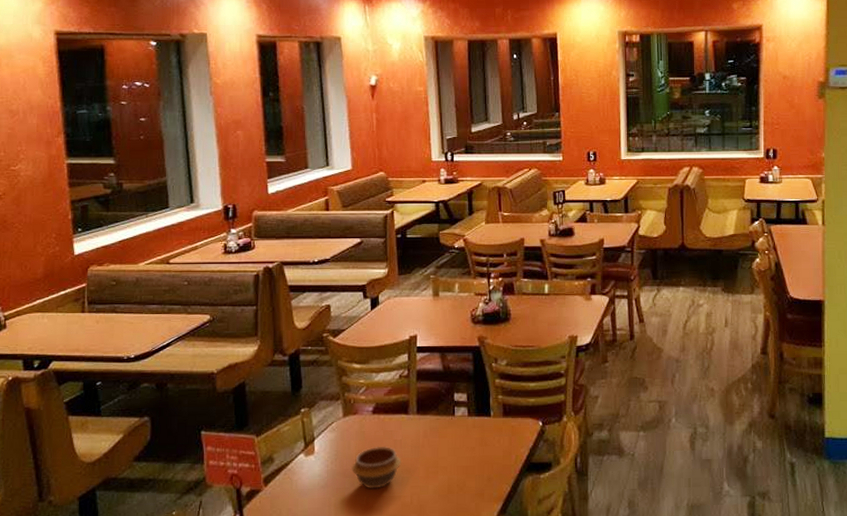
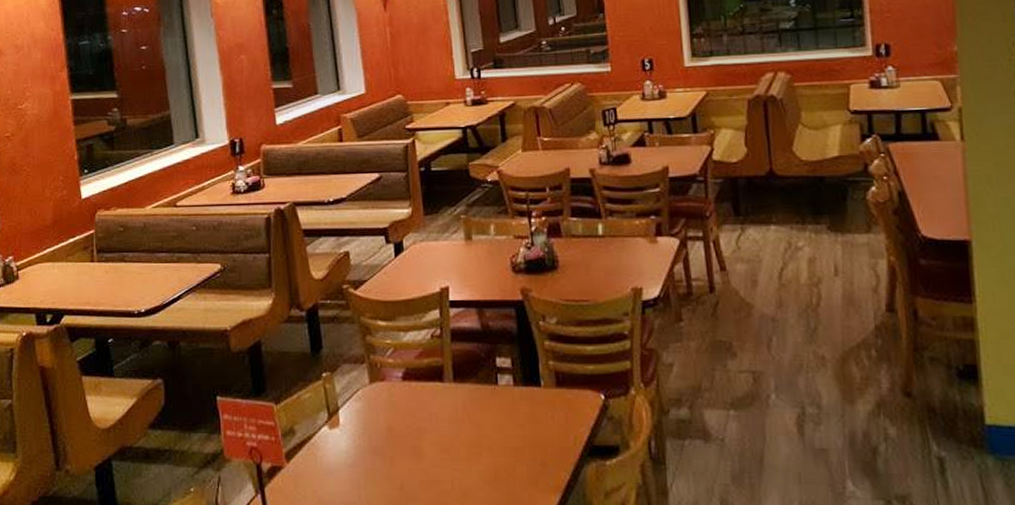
bowl: present [352,446,402,489] -> none [382,419,439,471]

